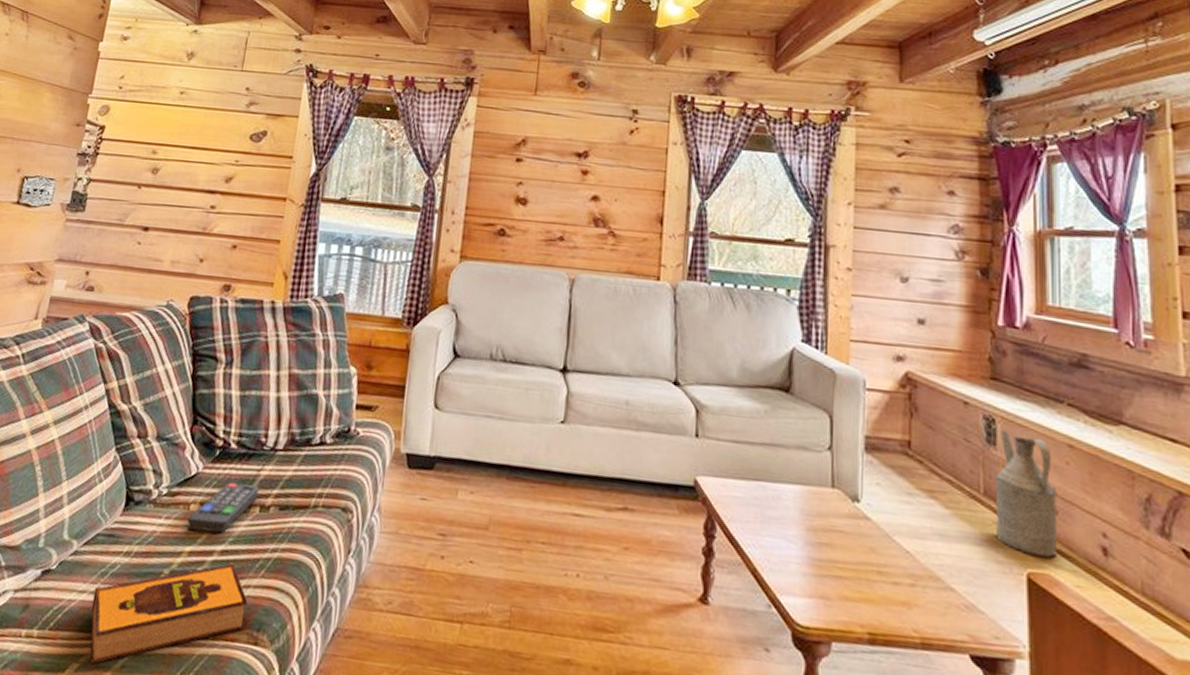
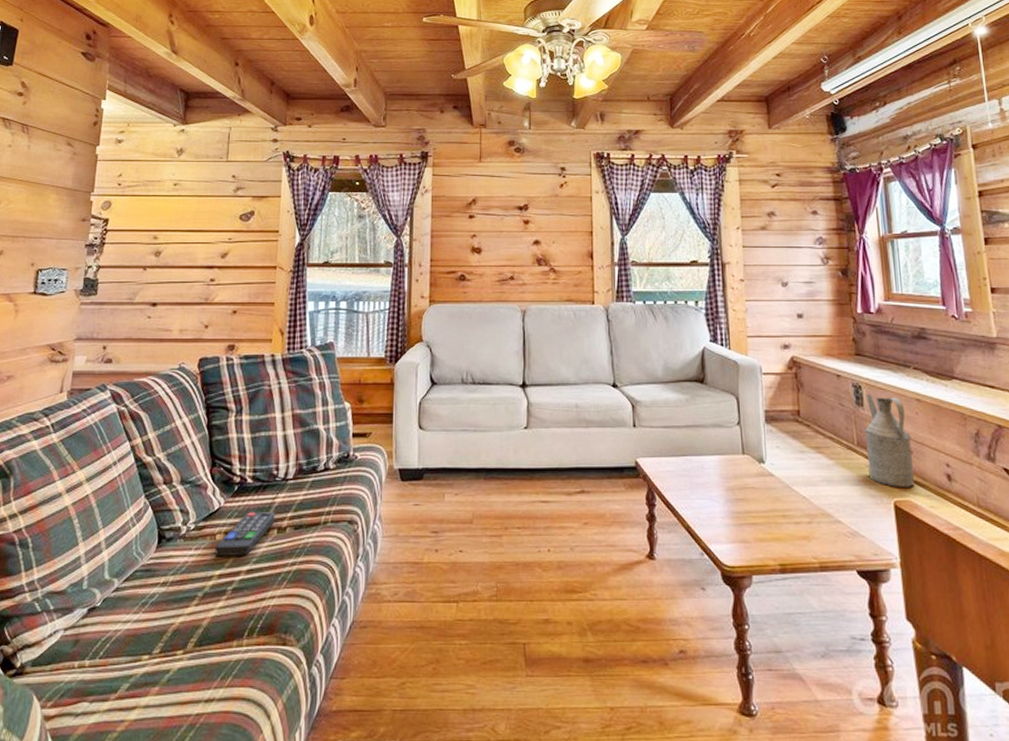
hardback book: present [90,561,248,665] -> none [135,578,274,683]

